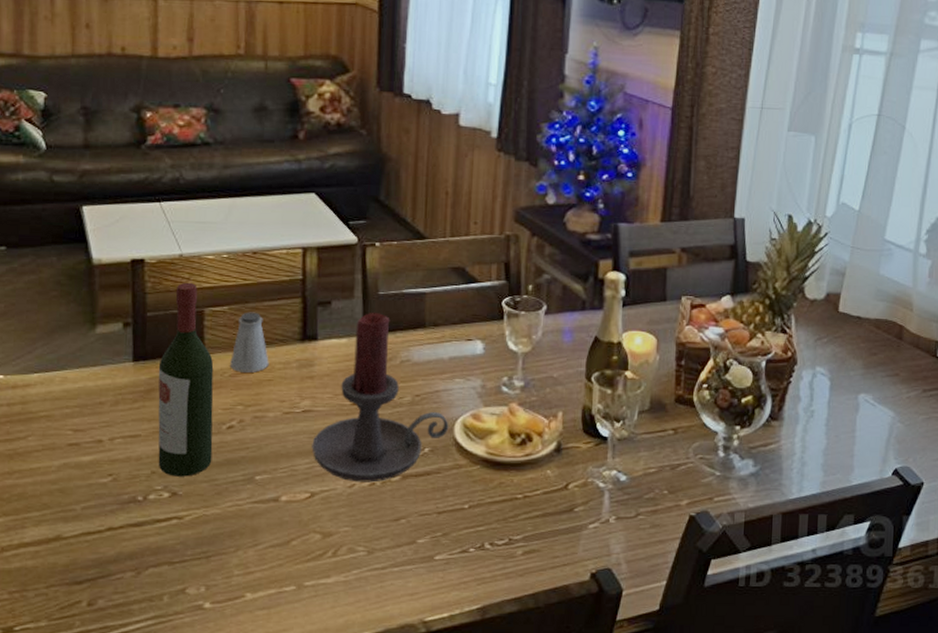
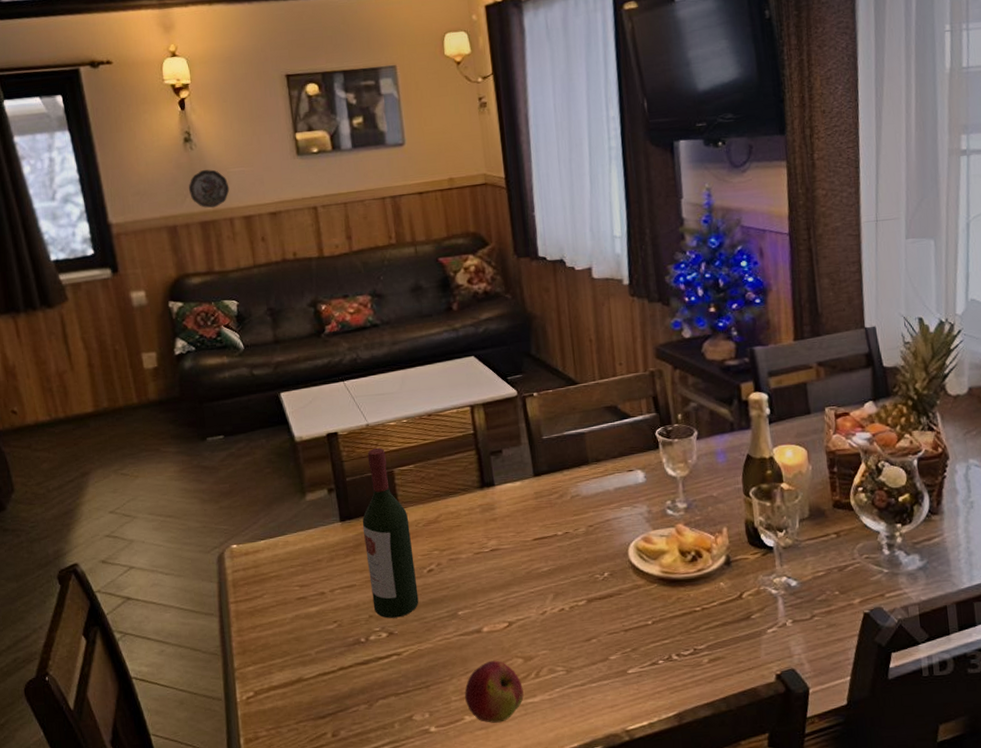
saltshaker: present [230,312,269,373] -> none [422,467,456,521]
apple: none [249,534,317,603] -> present [465,660,524,723]
candle holder: present [312,313,449,483] -> none [503,455,624,609]

